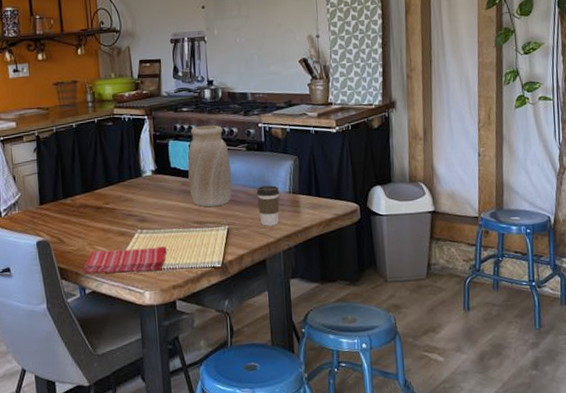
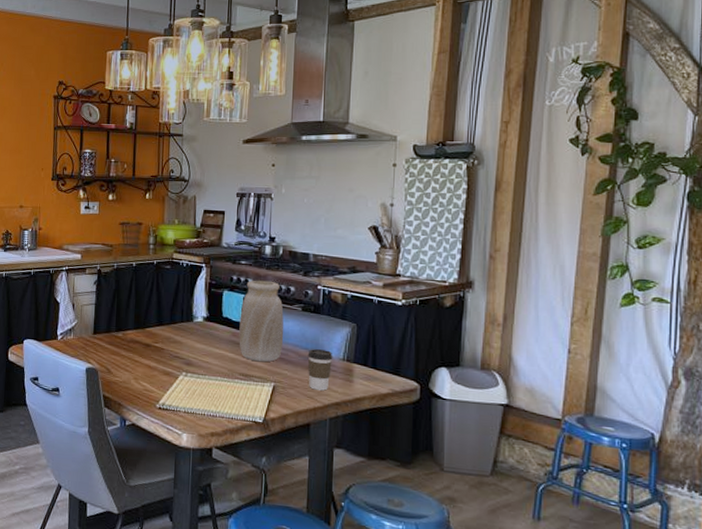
dish towel: present [83,246,167,274] -> none [125,385,209,416]

